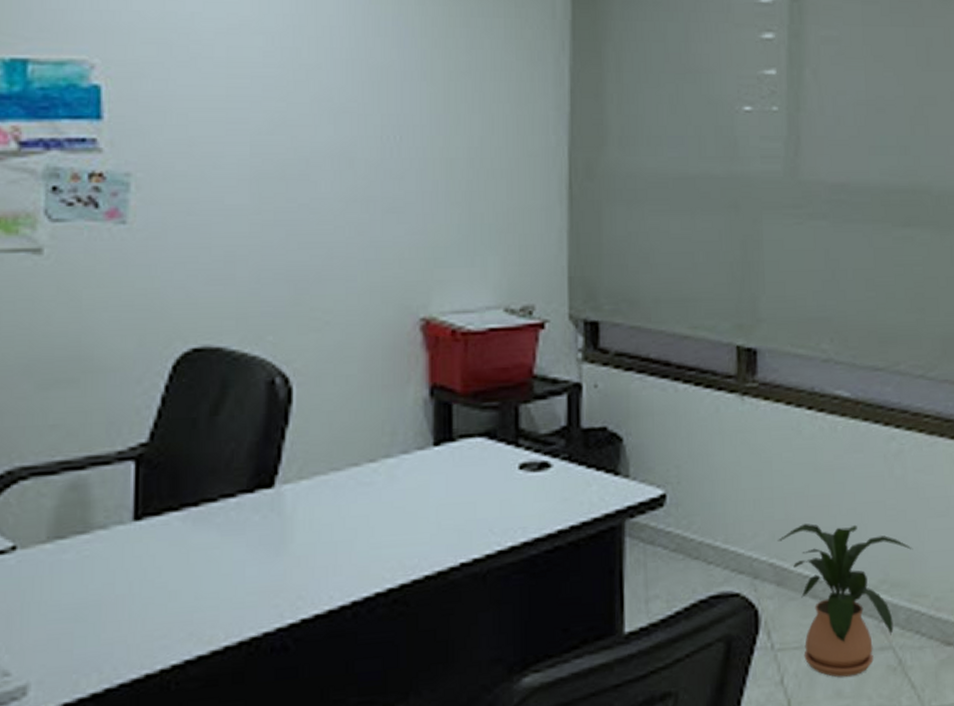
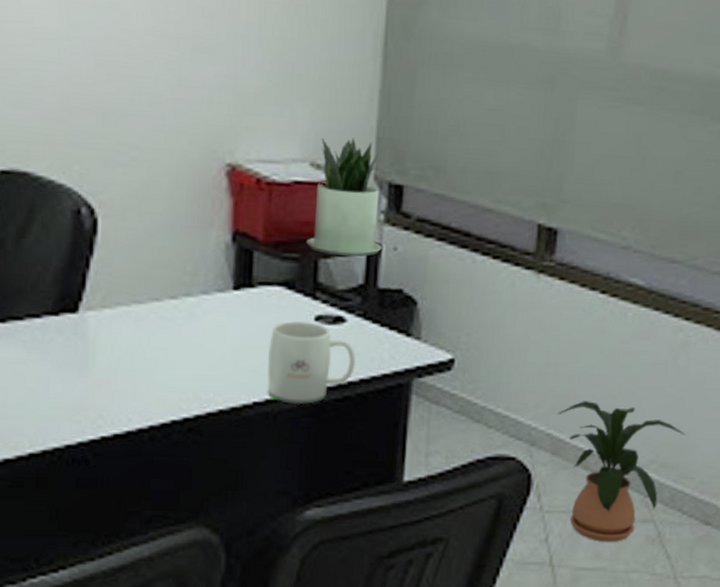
mug: none [473,471,565,562] -> present [267,321,357,405]
planter: none [505,280,582,400] -> present [306,138,382,257]

